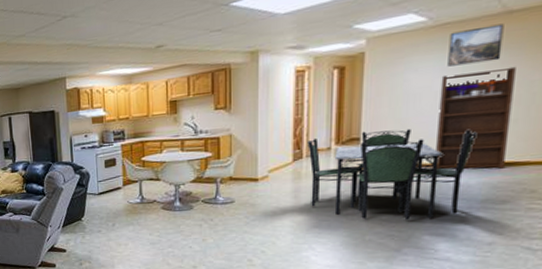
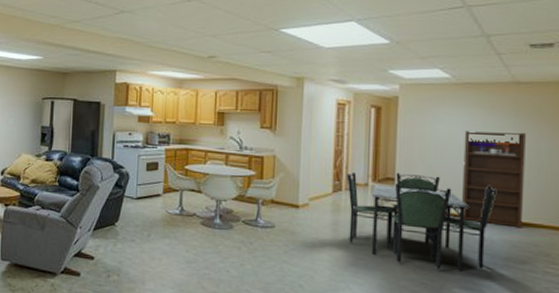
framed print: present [447,23,504,67] -> none [469,91,514,125]

